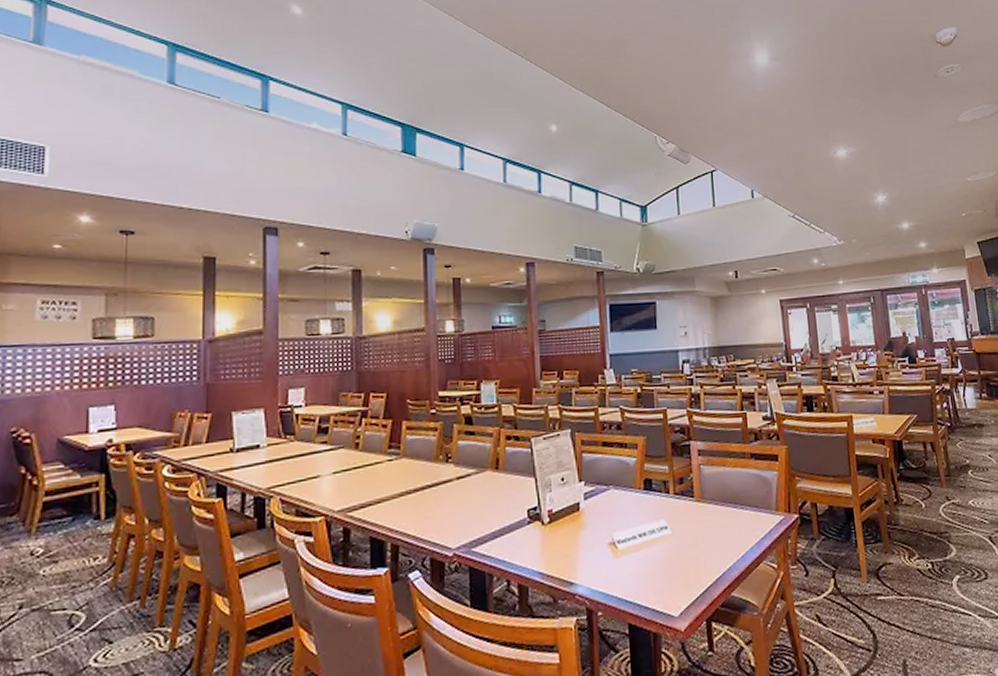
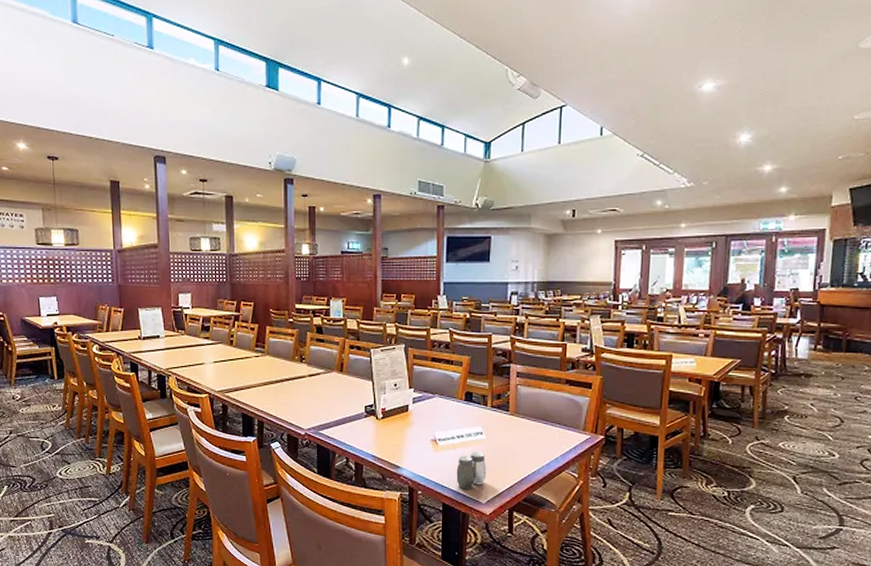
salt and pepper shaker: none [641,551,677,603] -> present [456,452,487,490]

